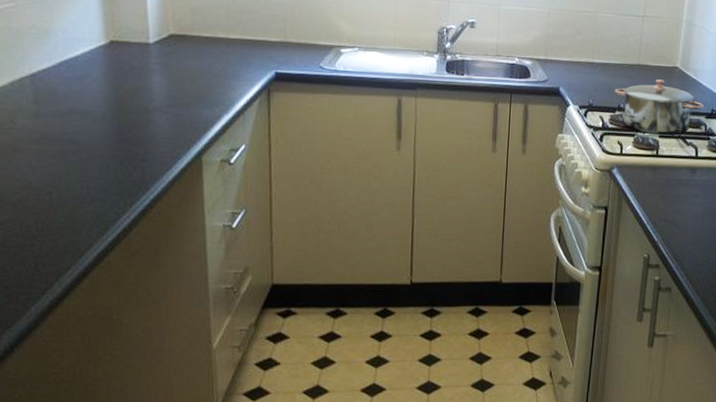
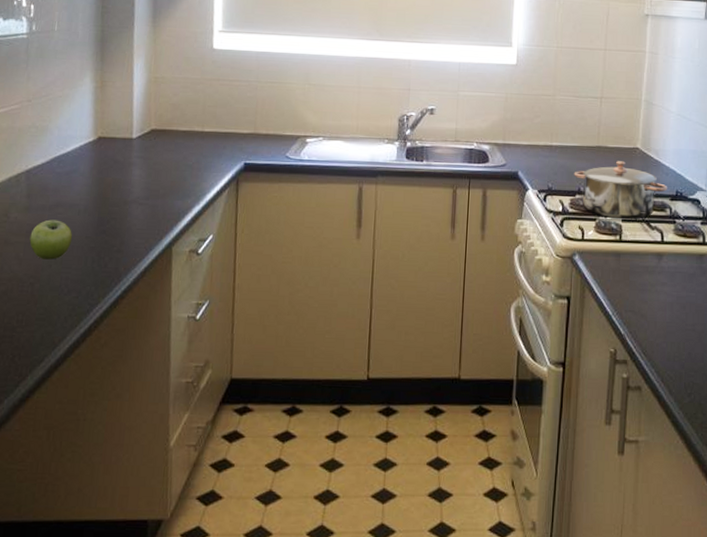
fruit: none [42,126,91,168] -> present [29,219,73,260]

